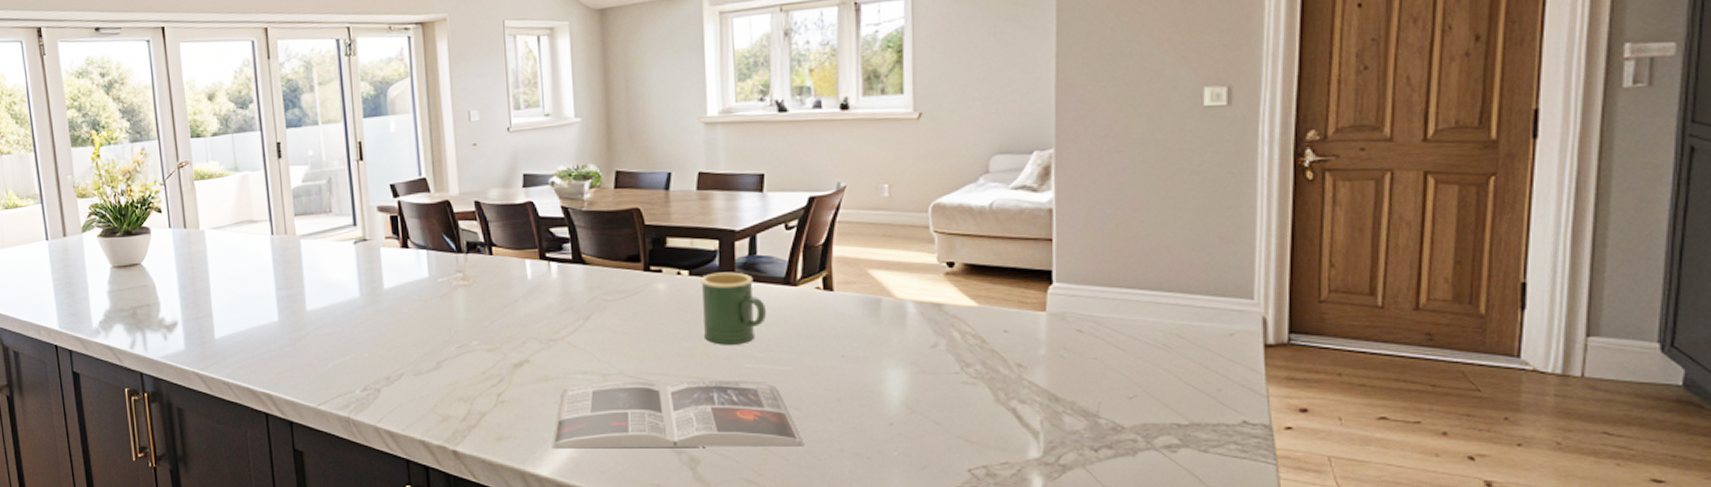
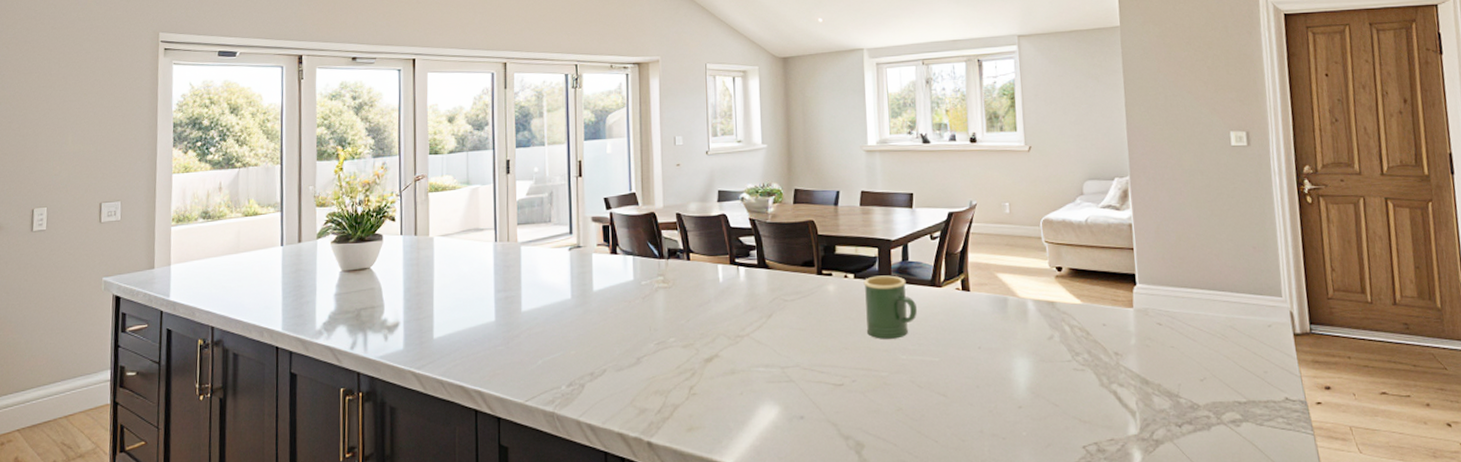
magazine: present [551,379,805,449] -> none [736,369,951,438]

